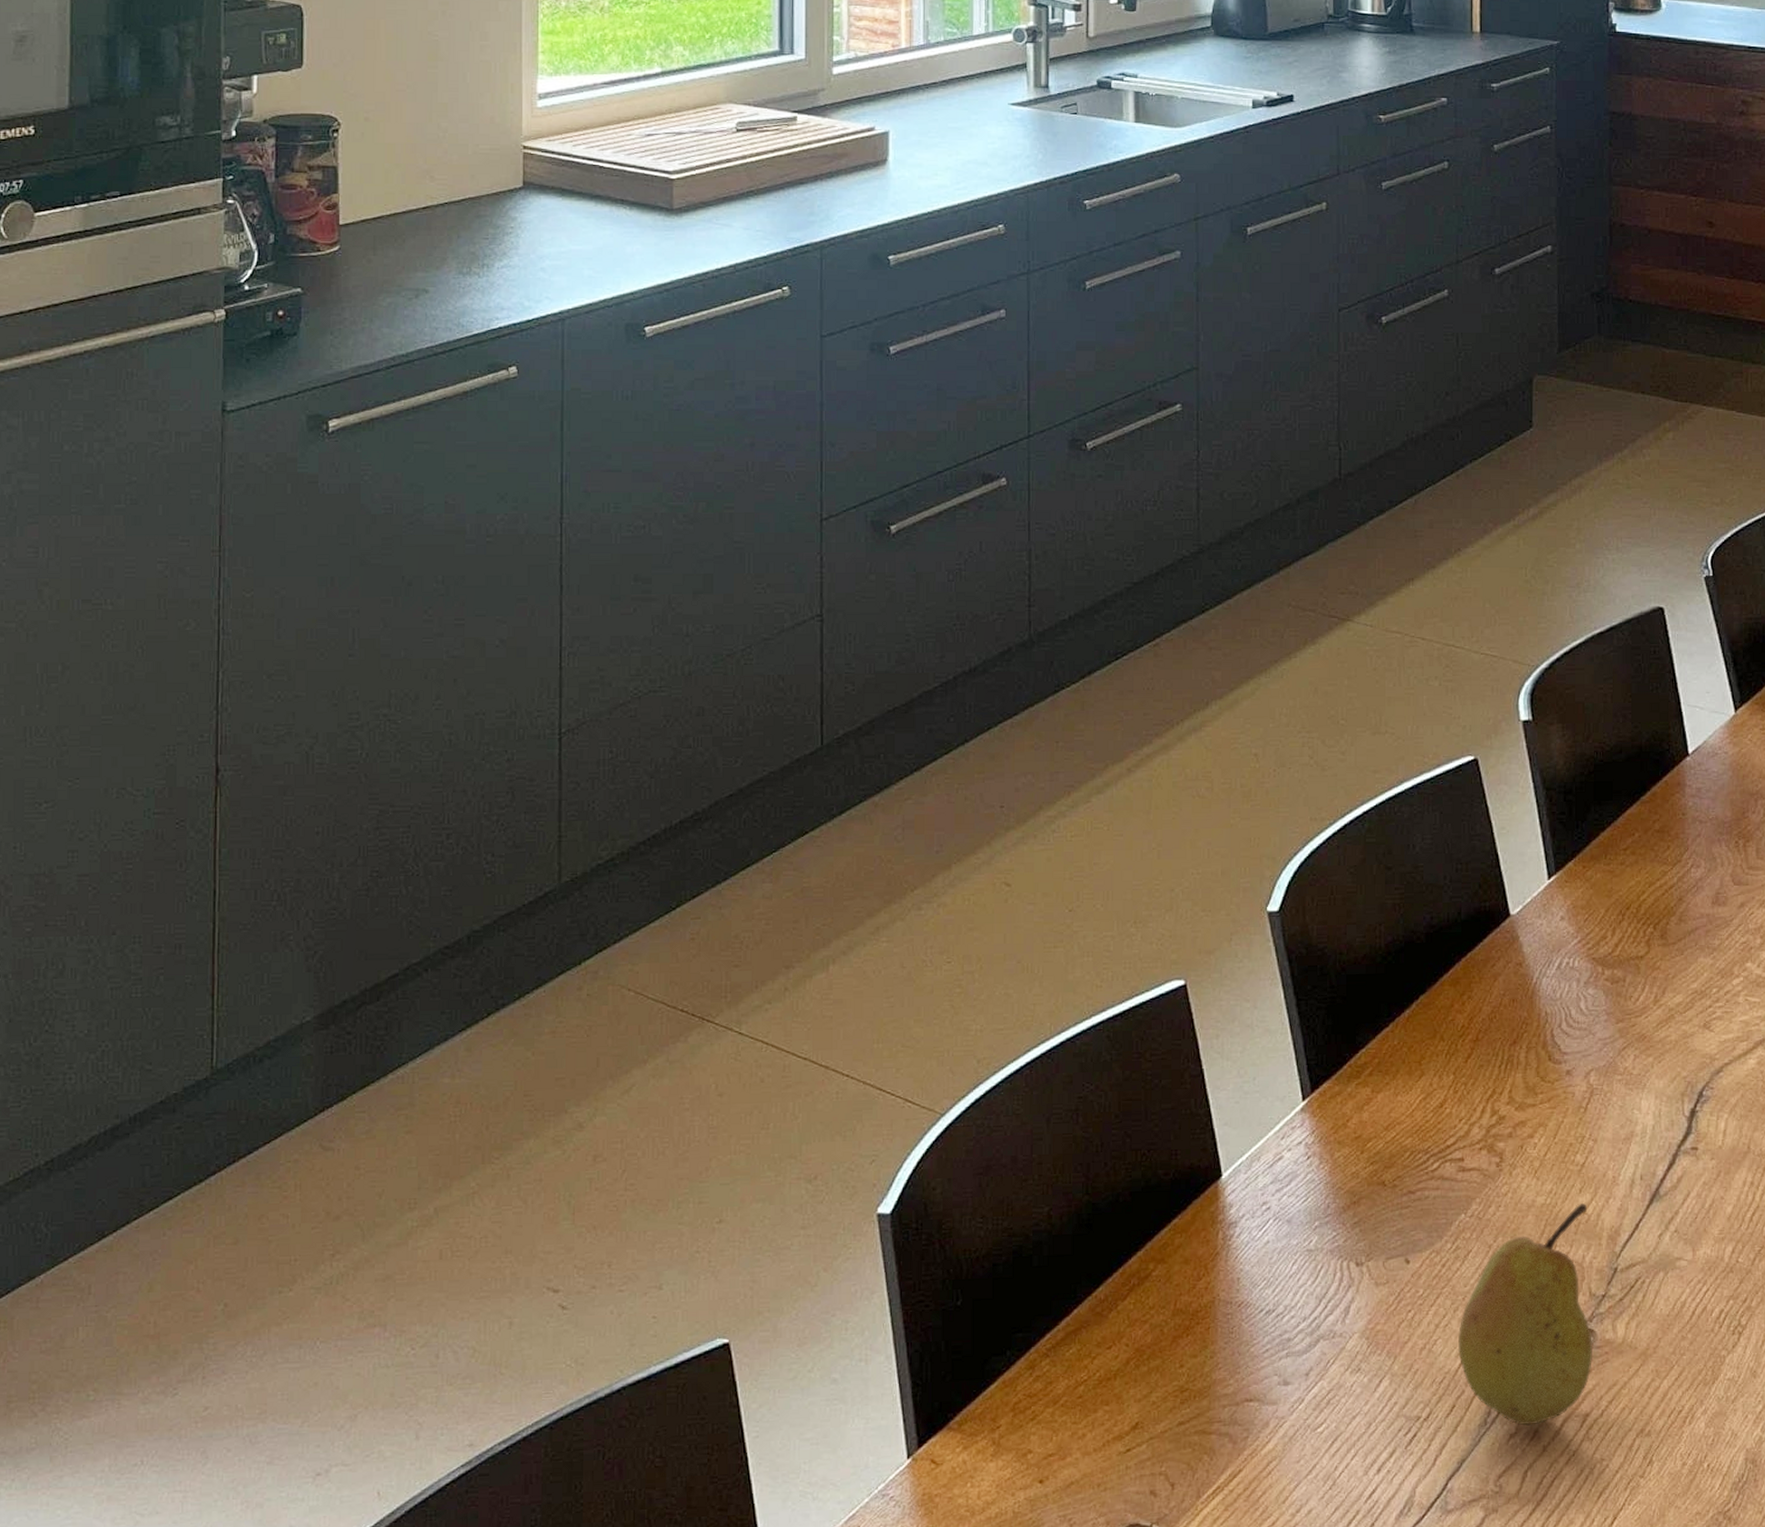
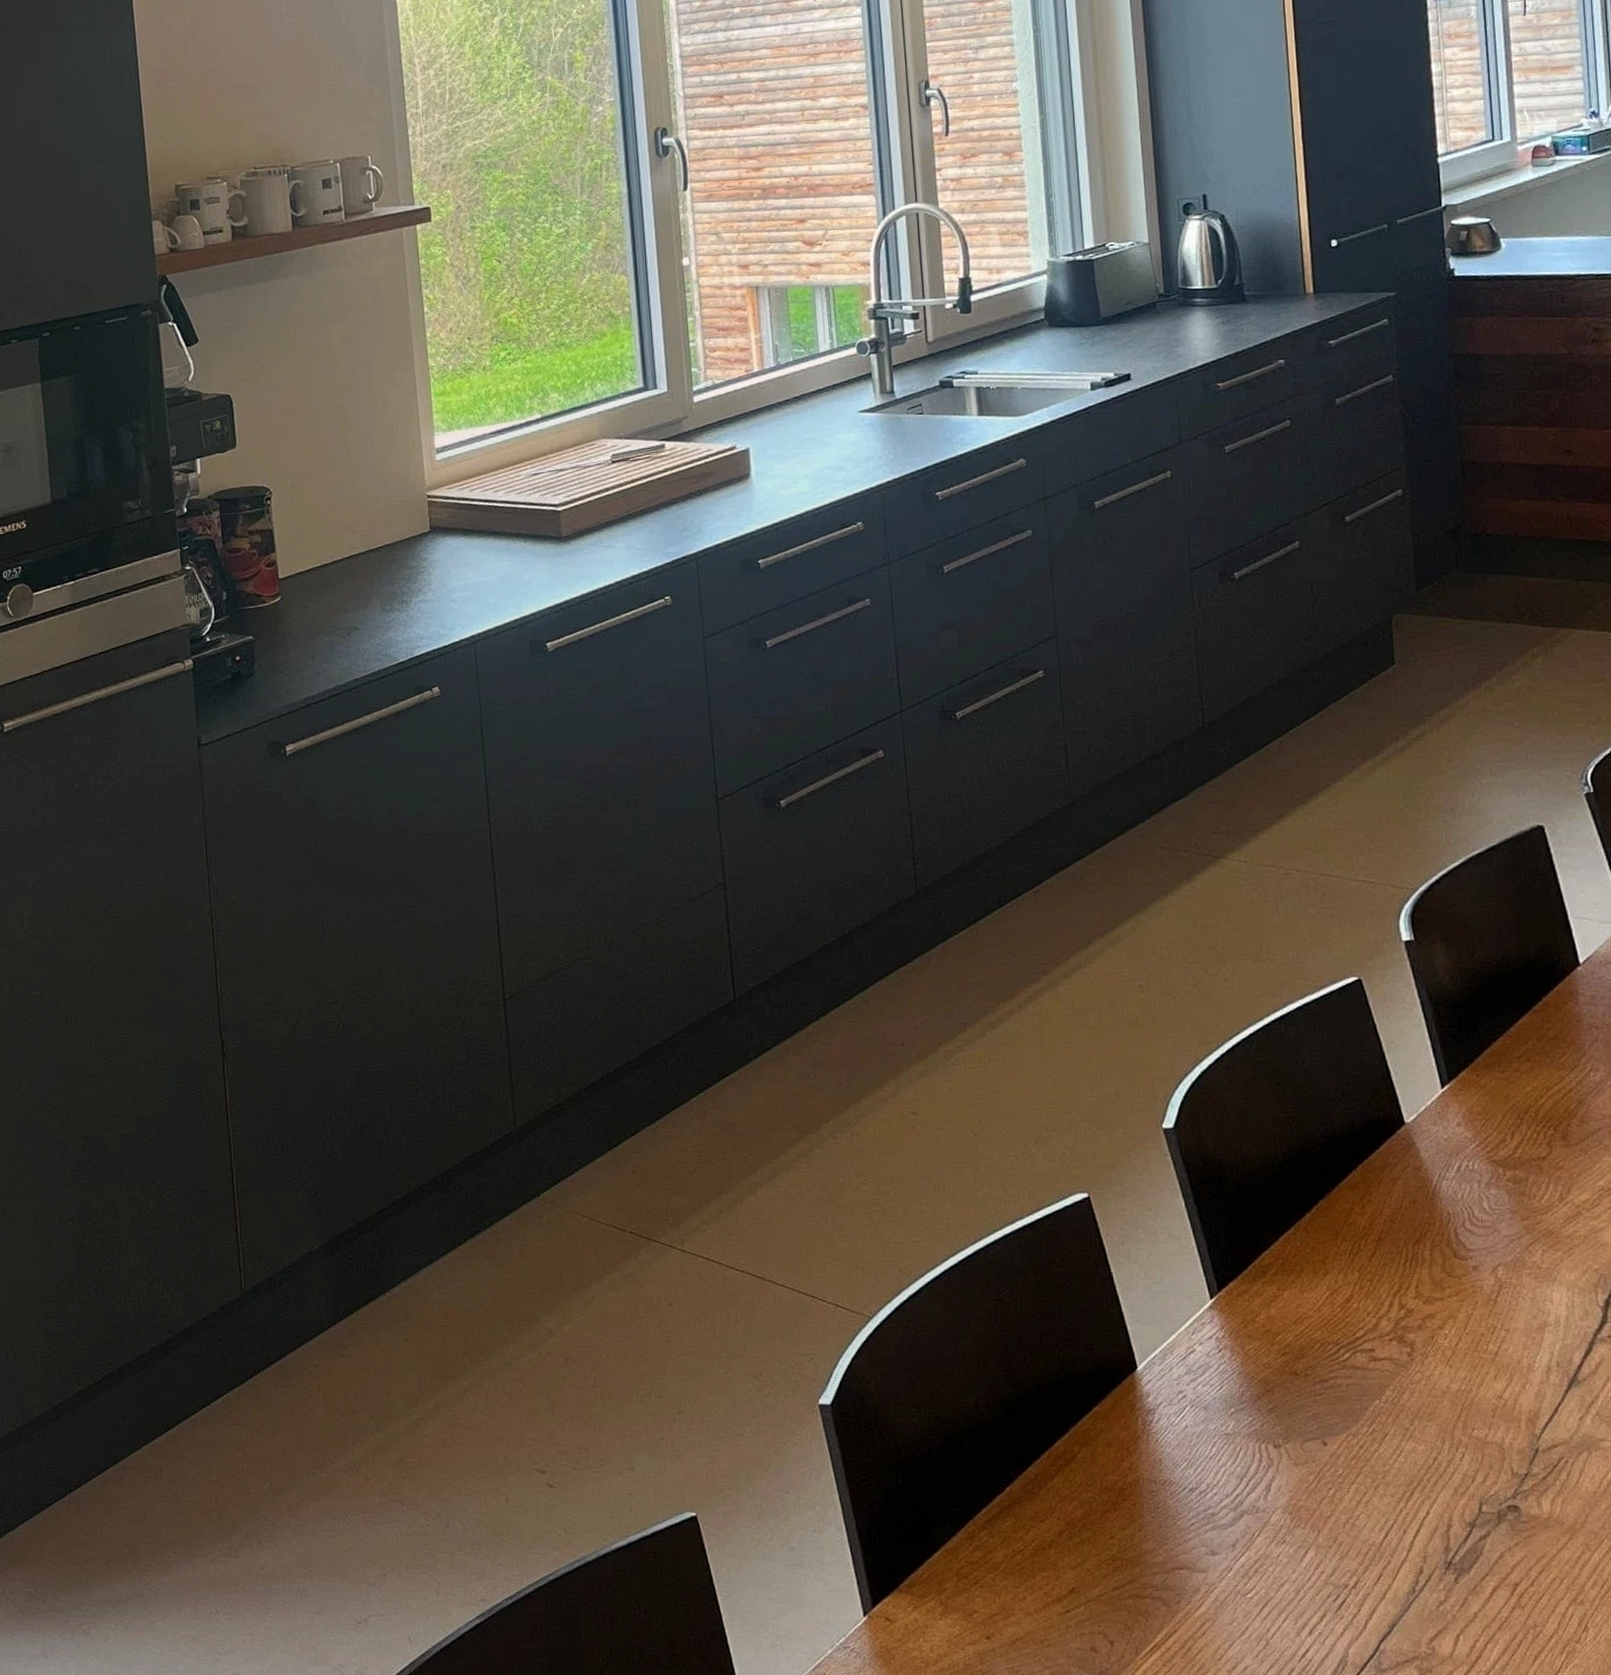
fruit: present [1457,1203,1594,1426] -> none [1379,1389,1520,1594]

